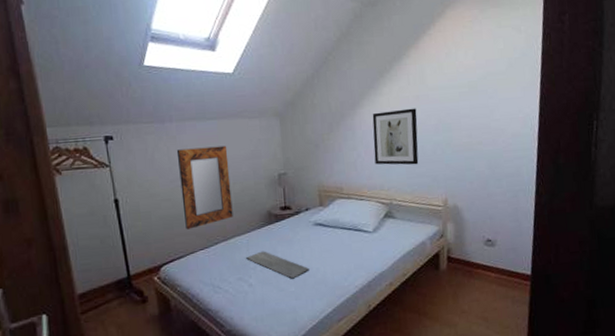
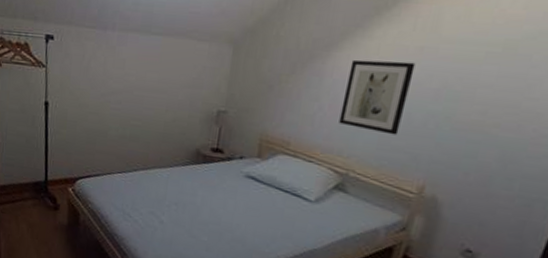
home mirror: present [176,145,233,230] -> none [108,62,167,150]
bath mat: present [246,251,309,279] -> none [163,190,229,228]

